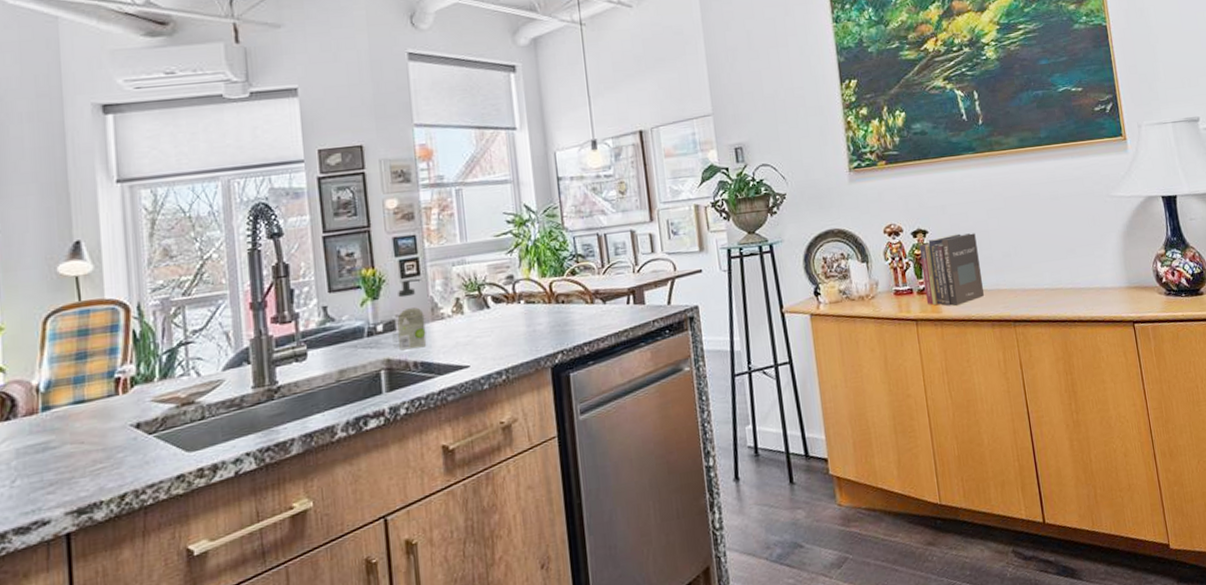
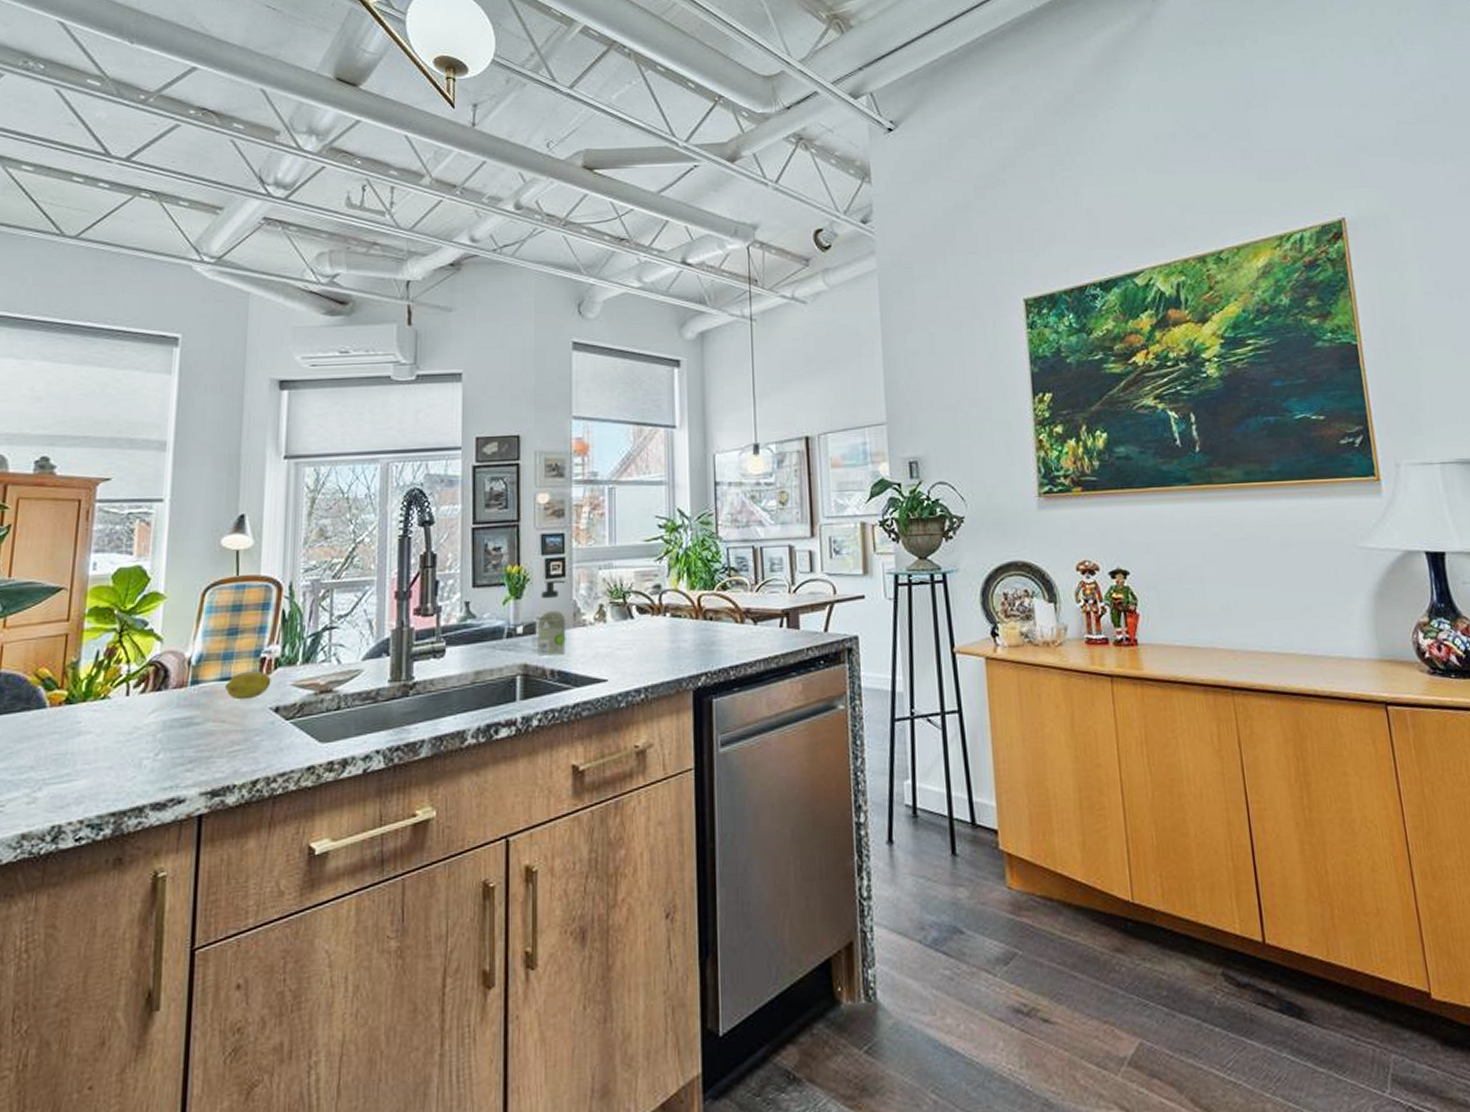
fruit: none [79,390,129,421] -> present [224,670,271,700]
books: present [919,233,984,307] -> none [1118,578,1195,664]

